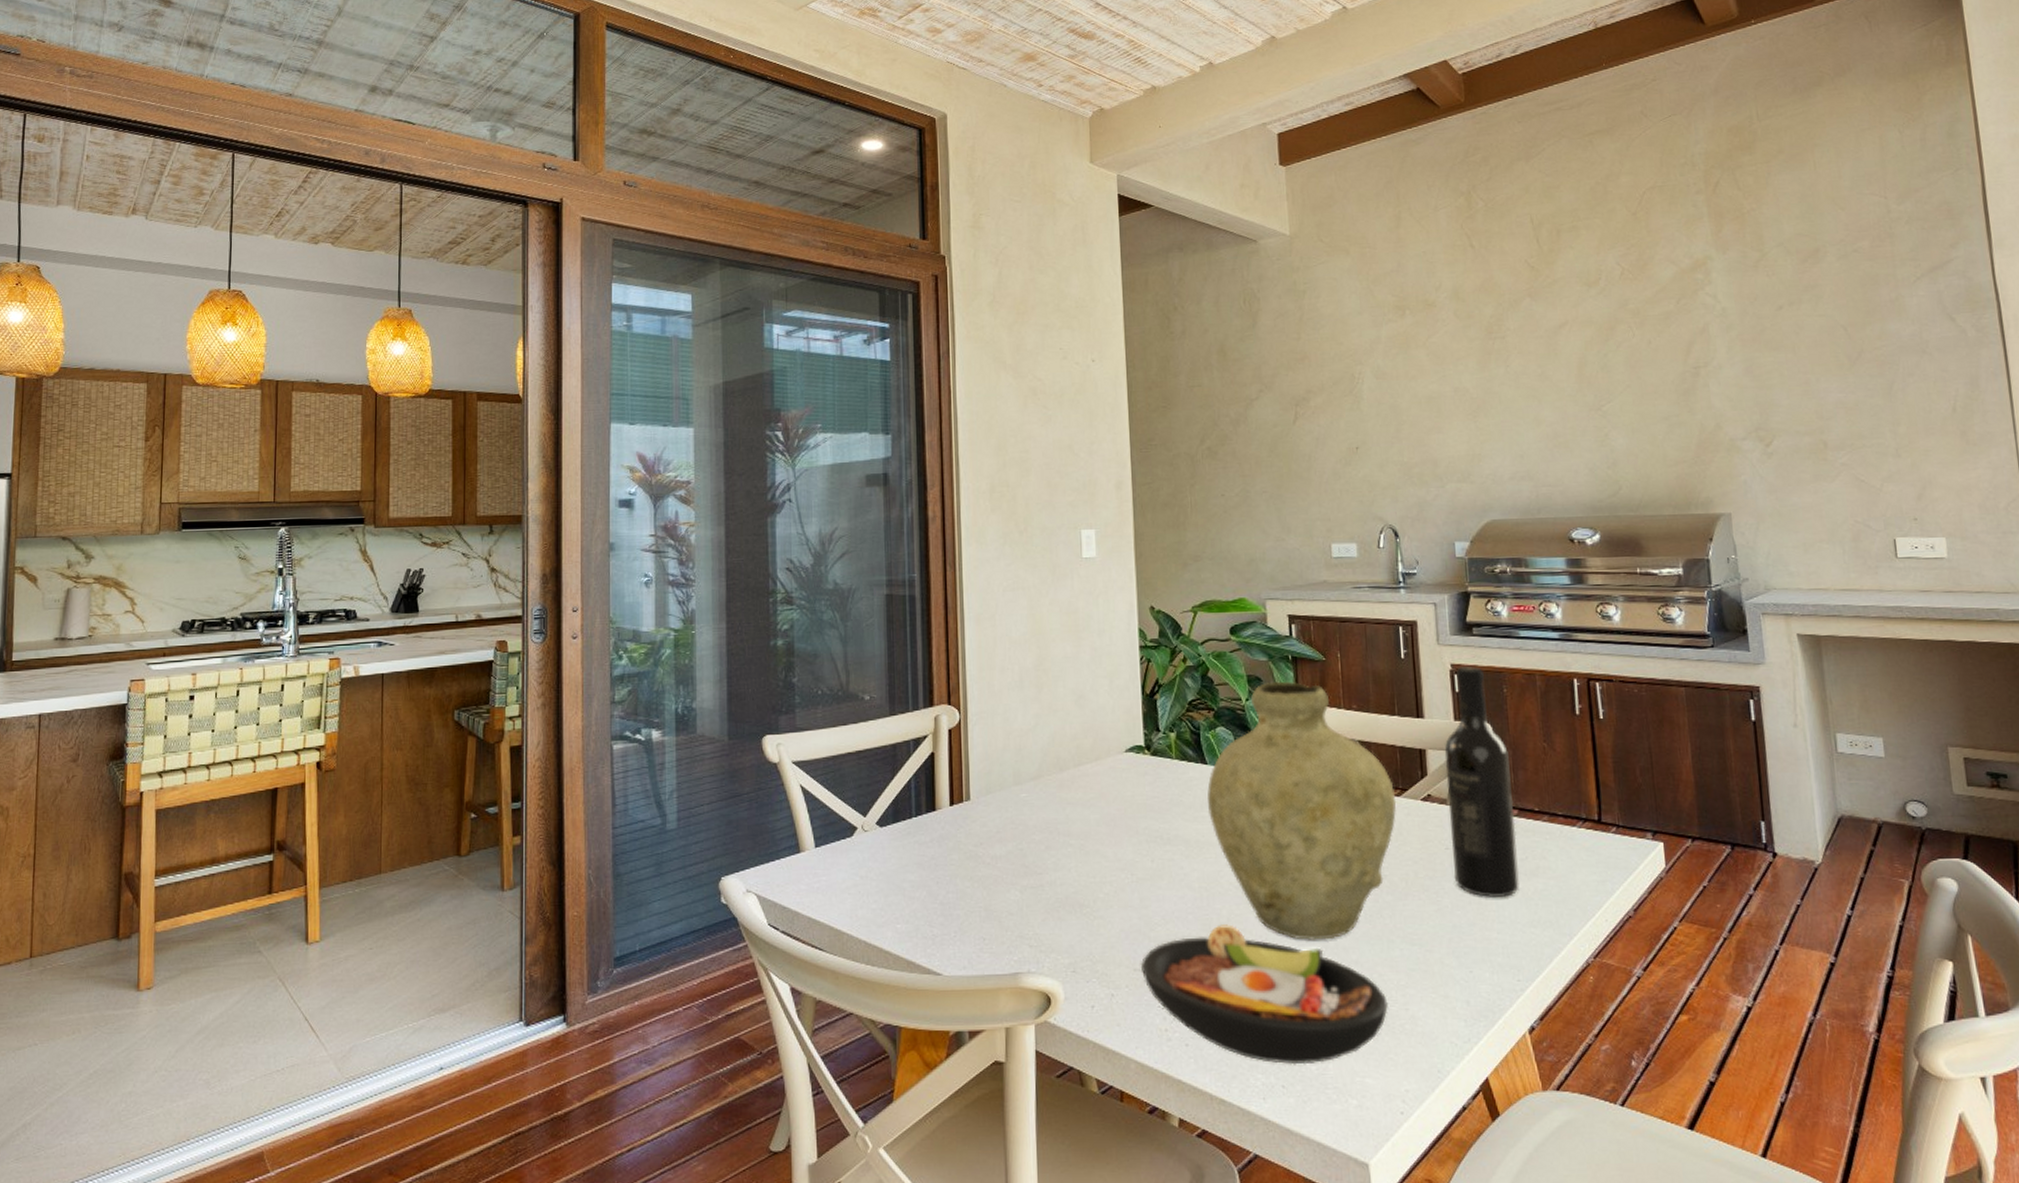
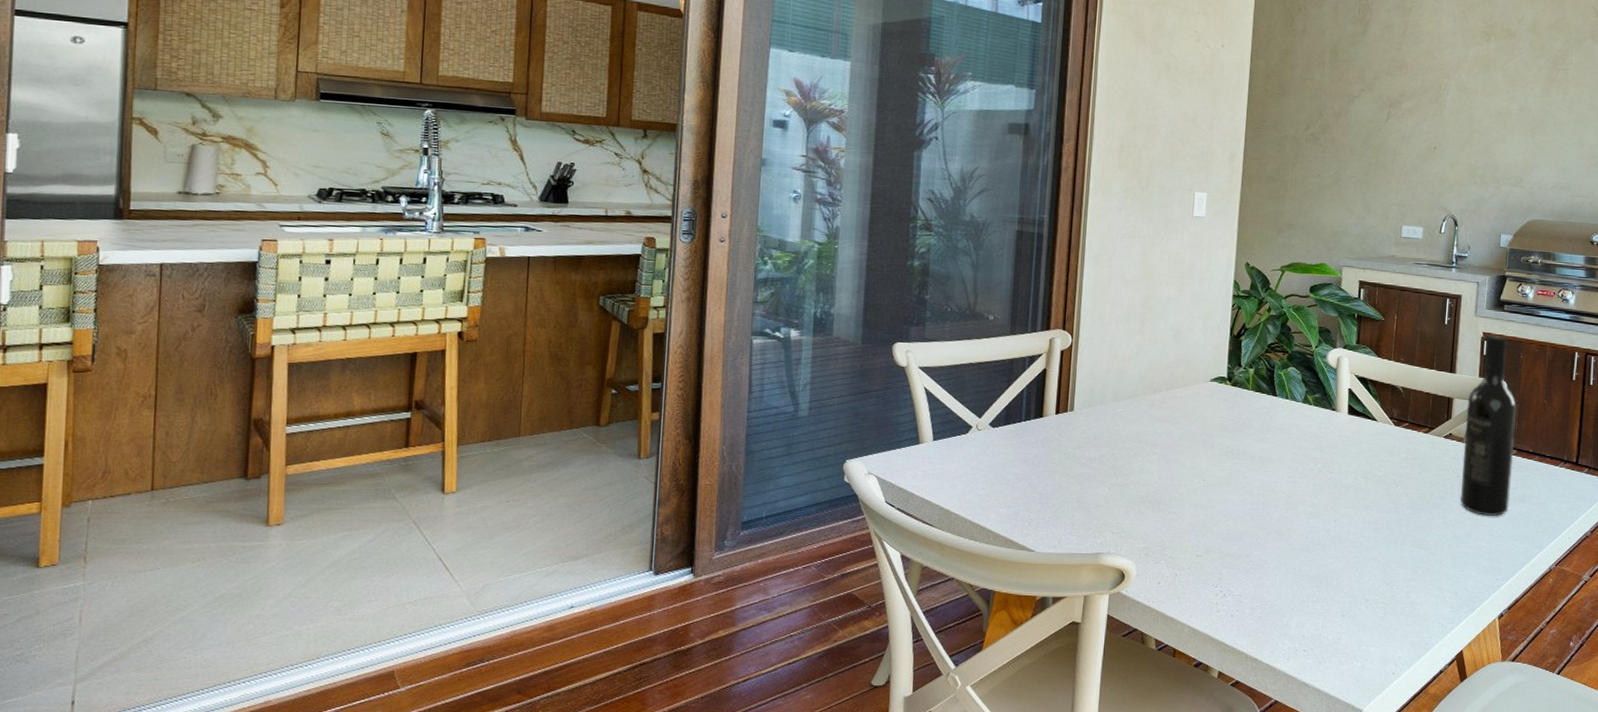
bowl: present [1140,924,1388,1065] -> none [1202,524,1395,635]
vase: present [1207,681,1396,940] -> none [1273,334,1424,541]

